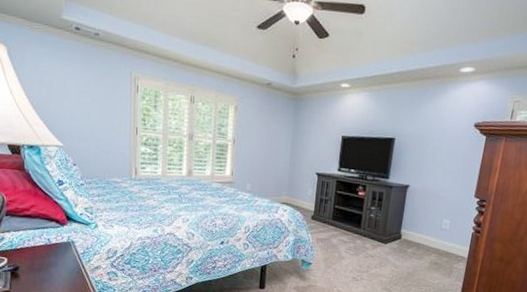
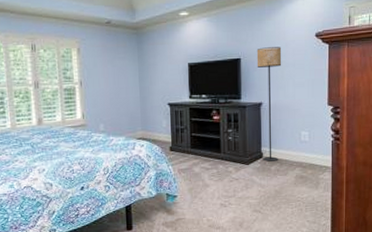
floor lamp: none [401,130,438,245] -> present [256,47,282,162]

